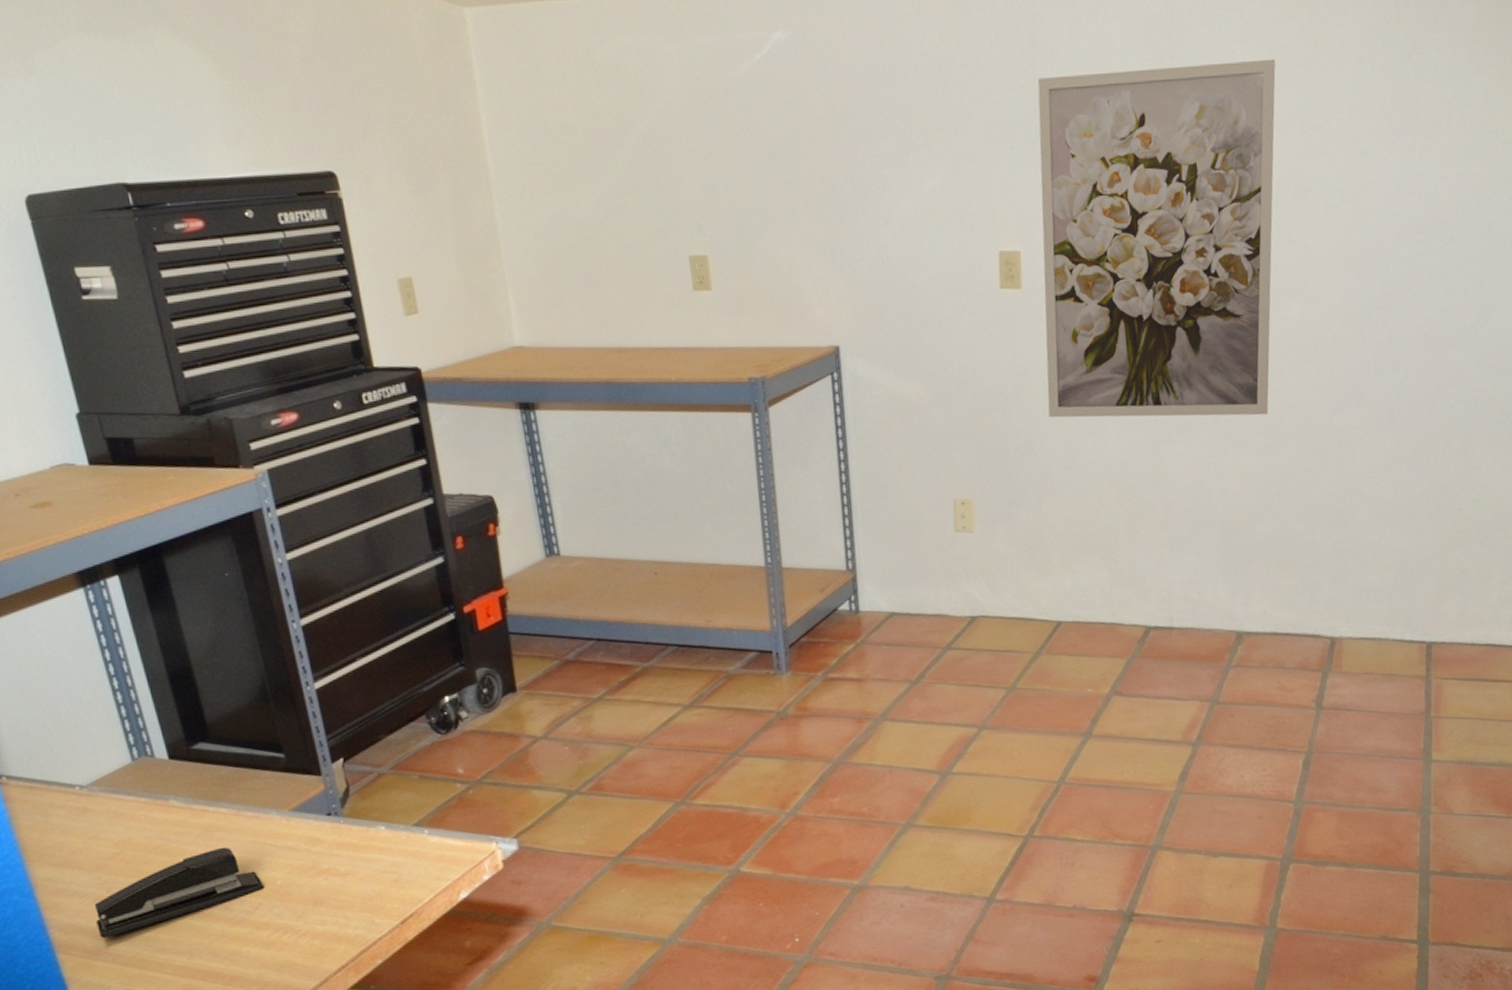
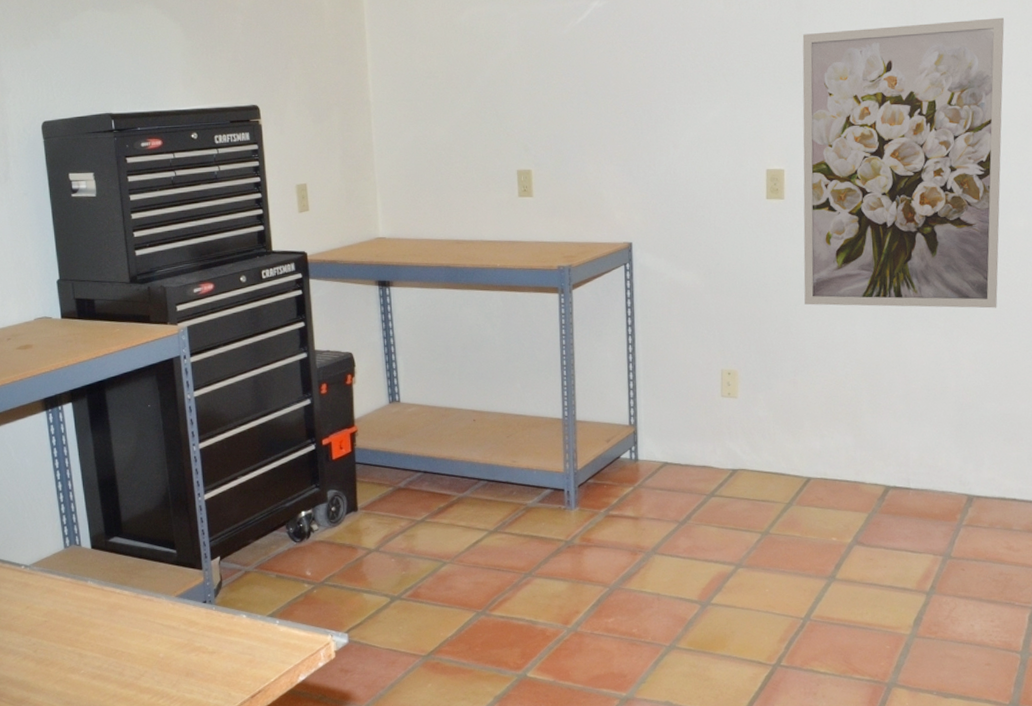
stapler: present [95,847,265,939] -> none [23,622,150,690]

